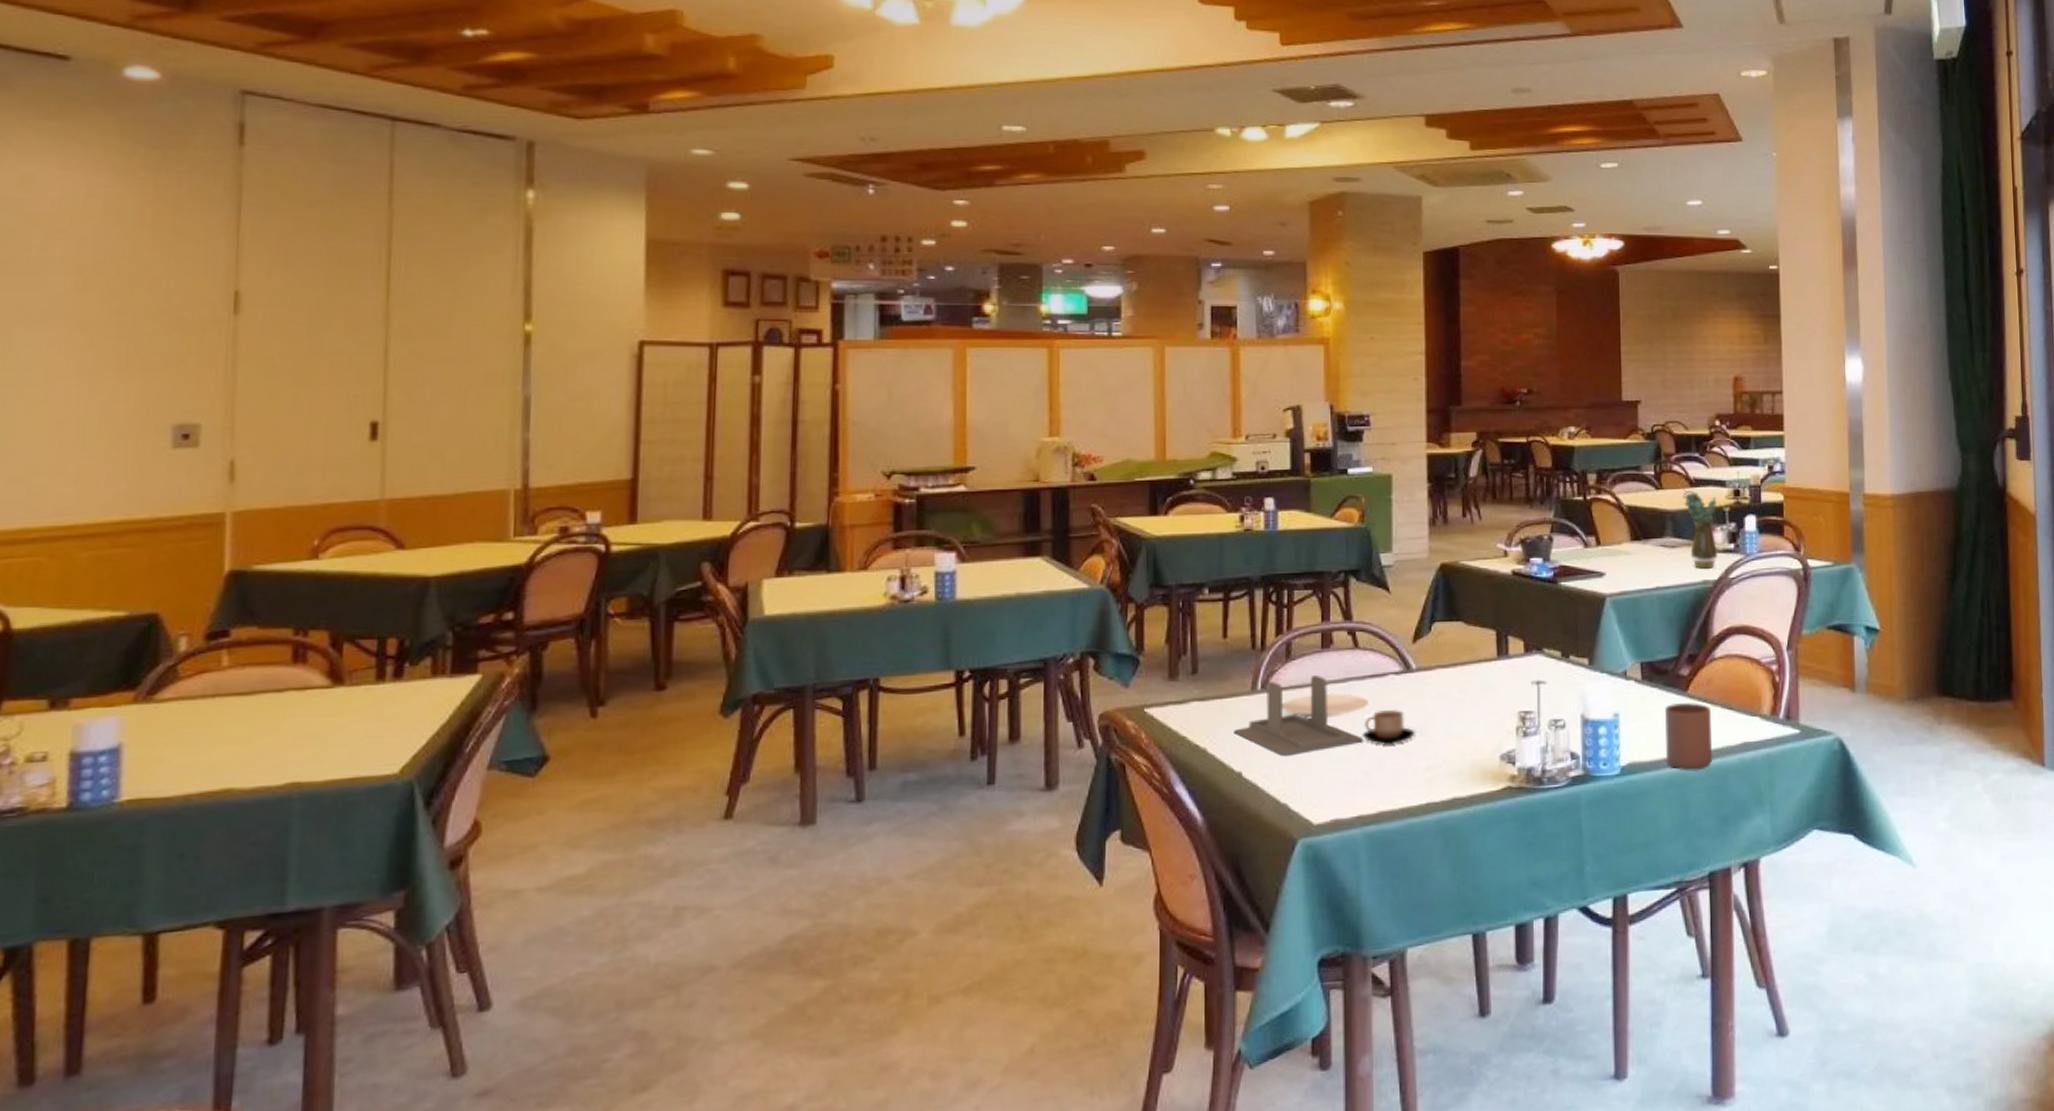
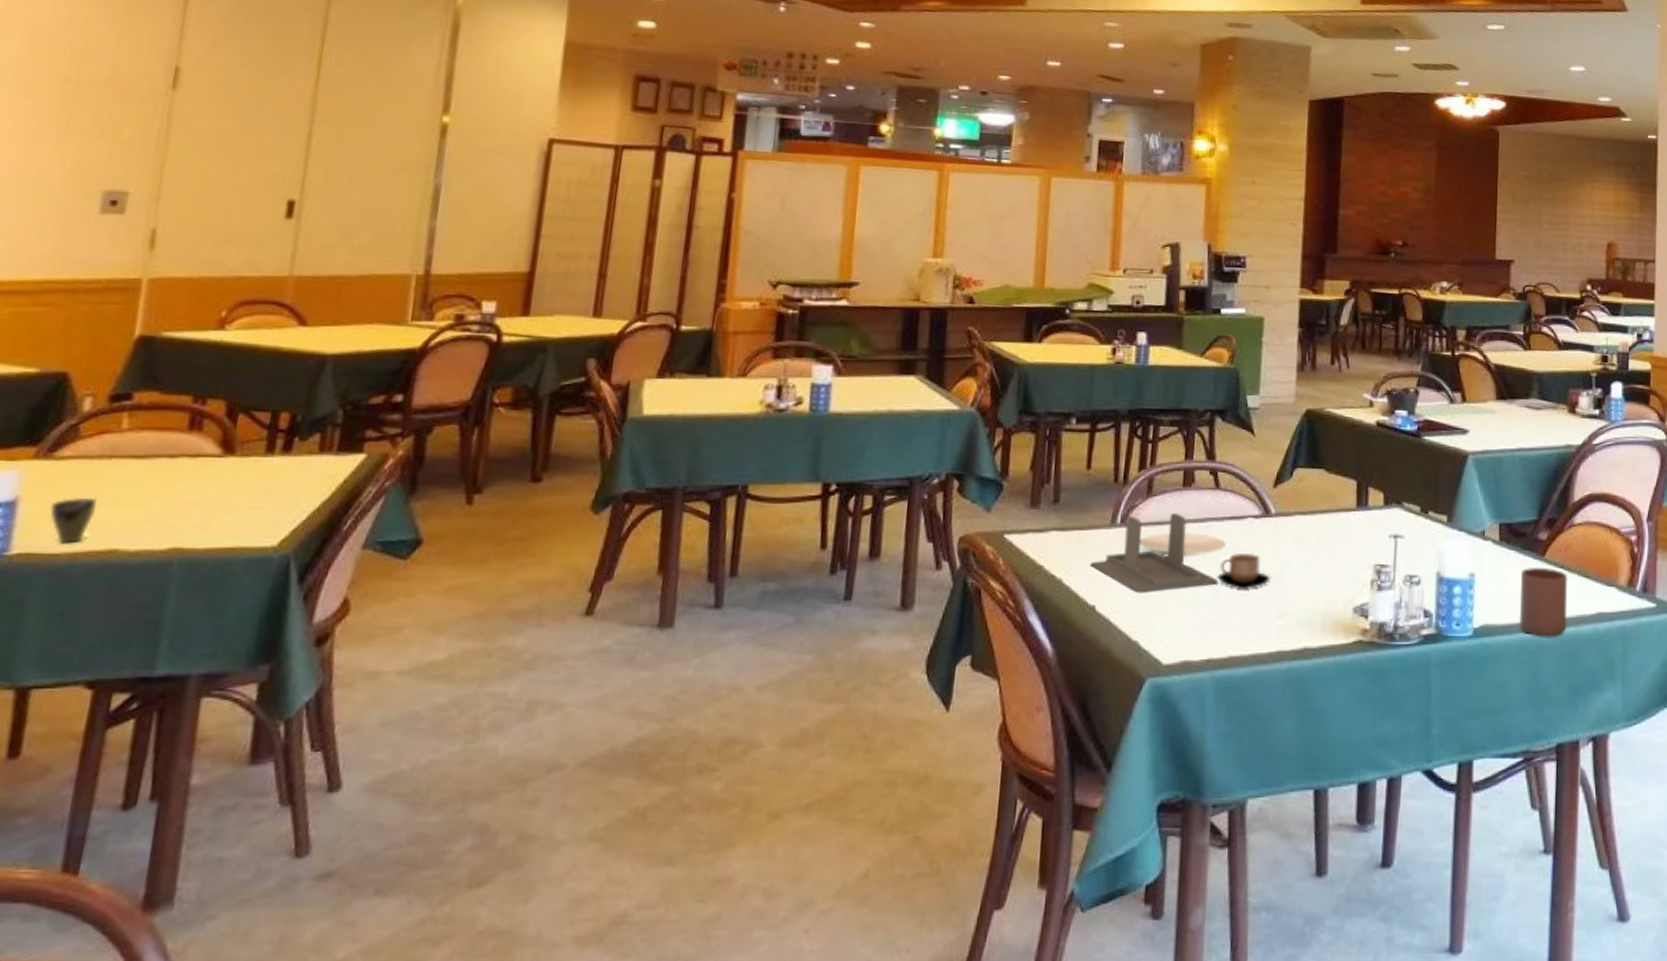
cup: none [157,739,206,787] -> present [50,498,98,544]
vase: present [1682,489,1718,569] -> none [1550,351,1584,433]

